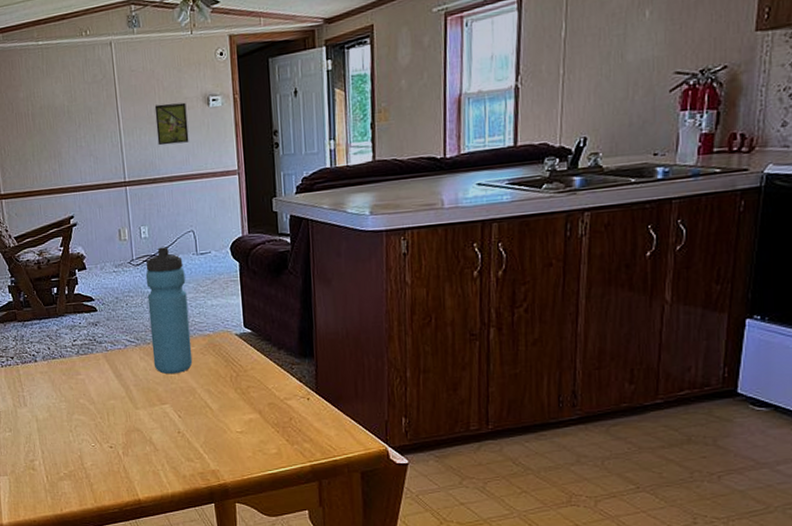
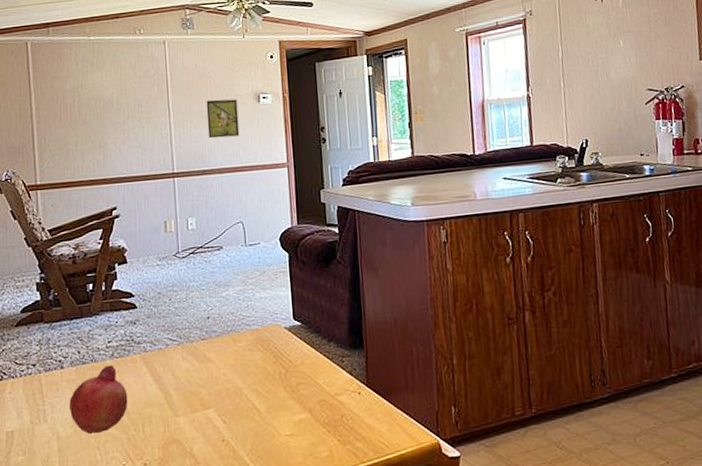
fruit: none [44,361,94,419] -> present [69,365,128,435]
water bottle: present [145,246,193,375] -> none [191,238,240,375]

